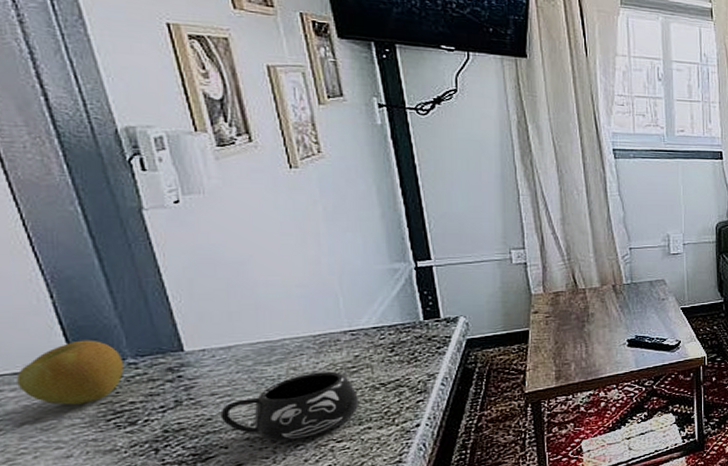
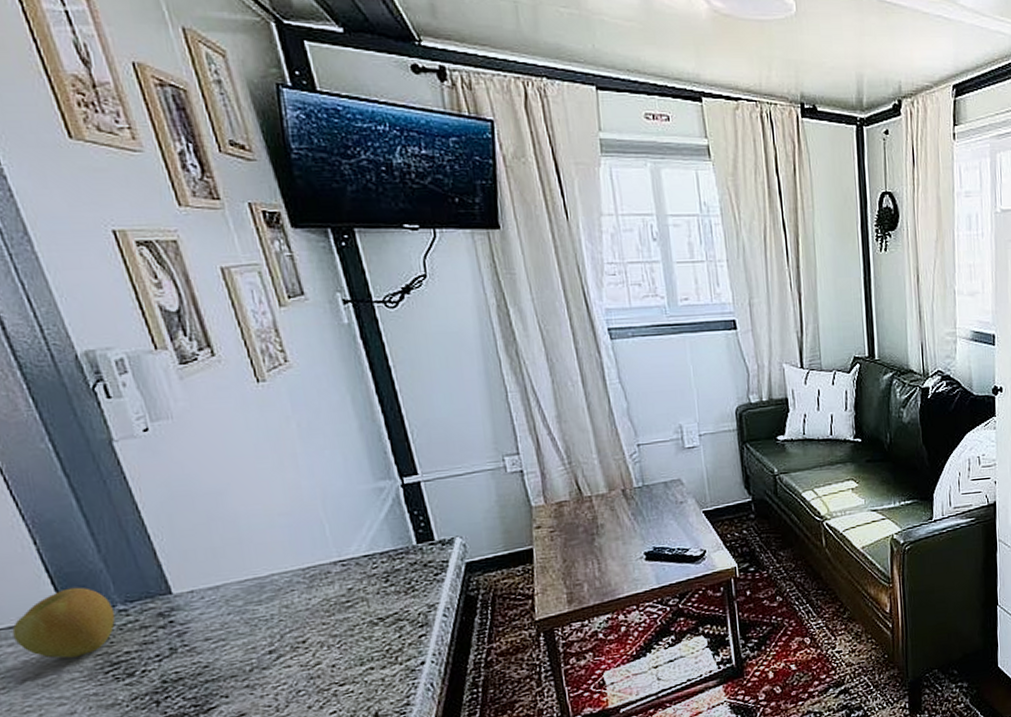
mug: present [220,371,358,442] -> none [216,607,358,688]

